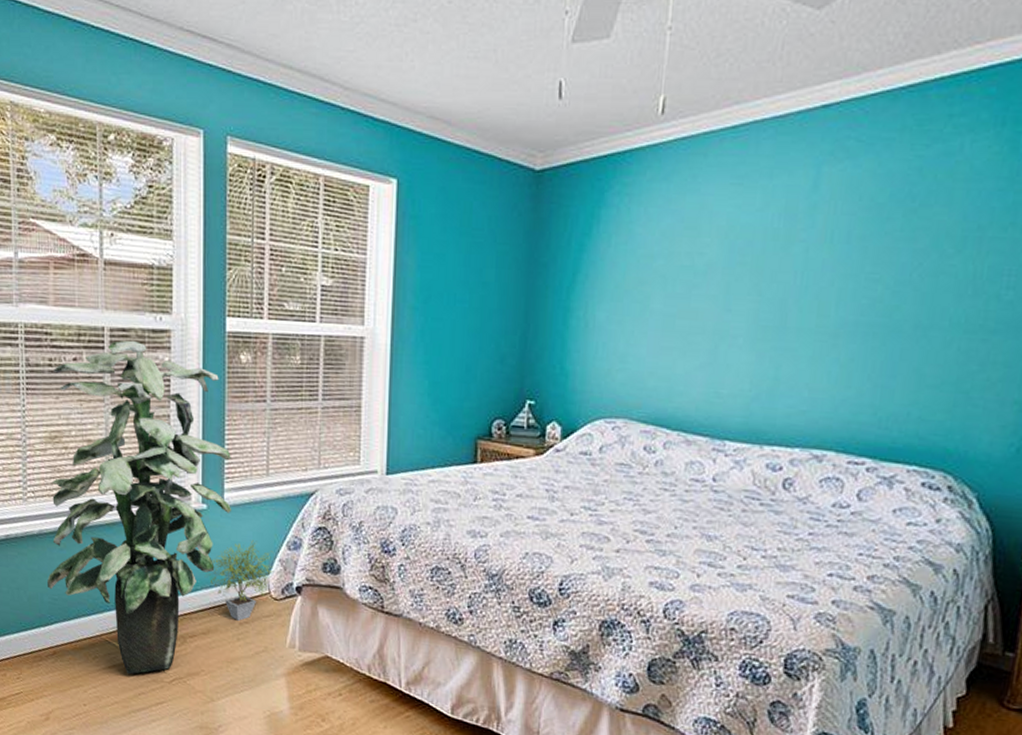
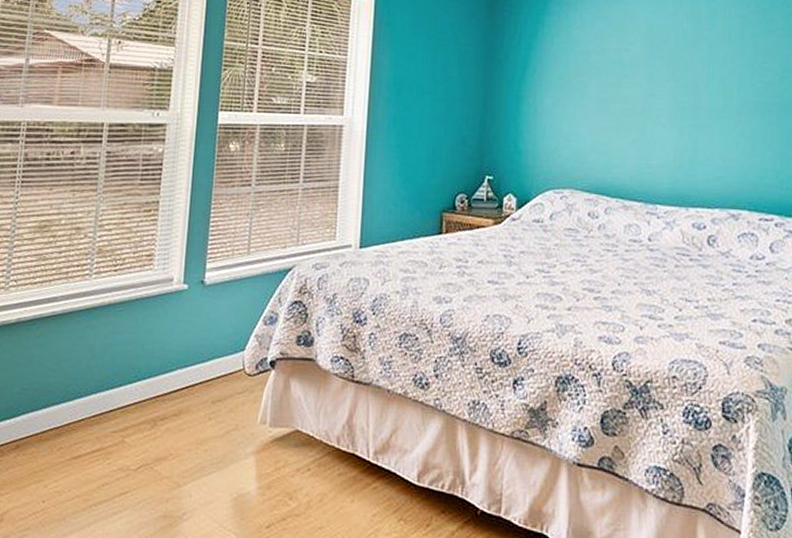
indoor plant: present [47,340,231,675] -> none [19,134,215,464]
potted plant: present [204,540,274,621] -> none [180,317,250,399]

